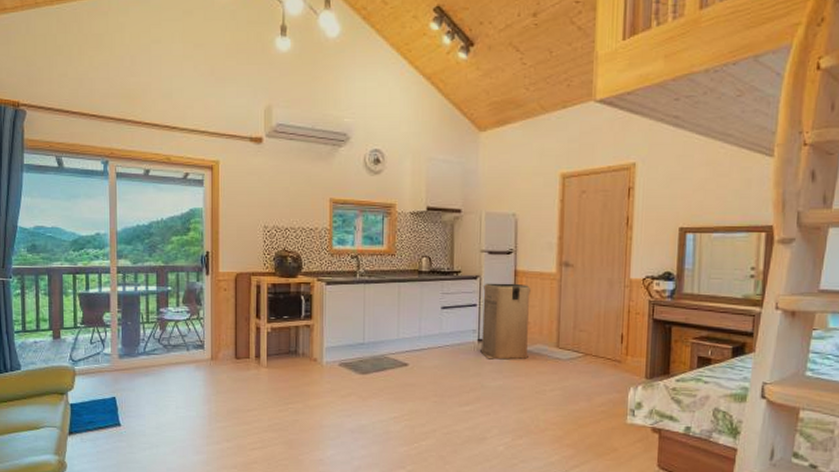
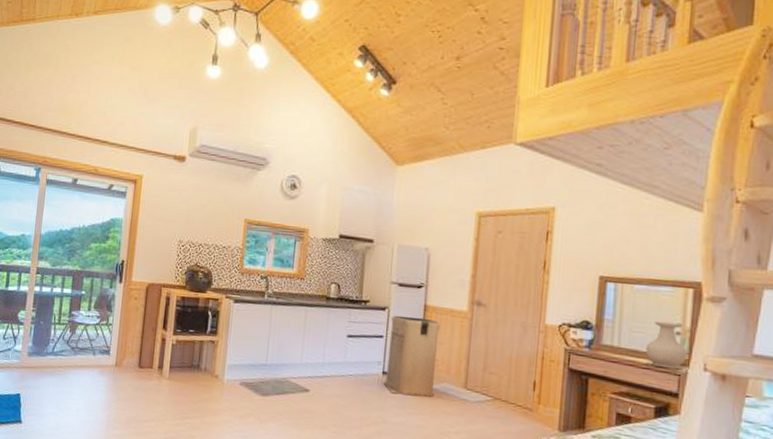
vase: none [723,266,761,311] -> present [645,320,688,370]

